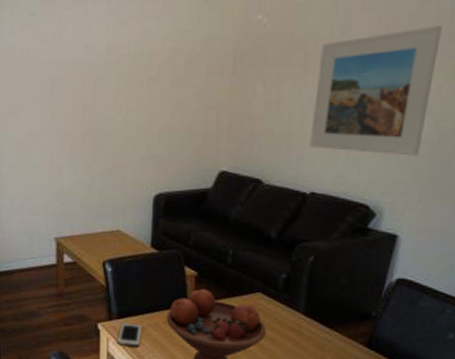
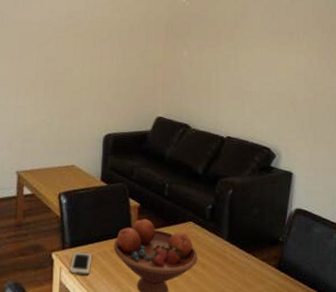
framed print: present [310,26,442,156] -> none [224,17,308,111]

